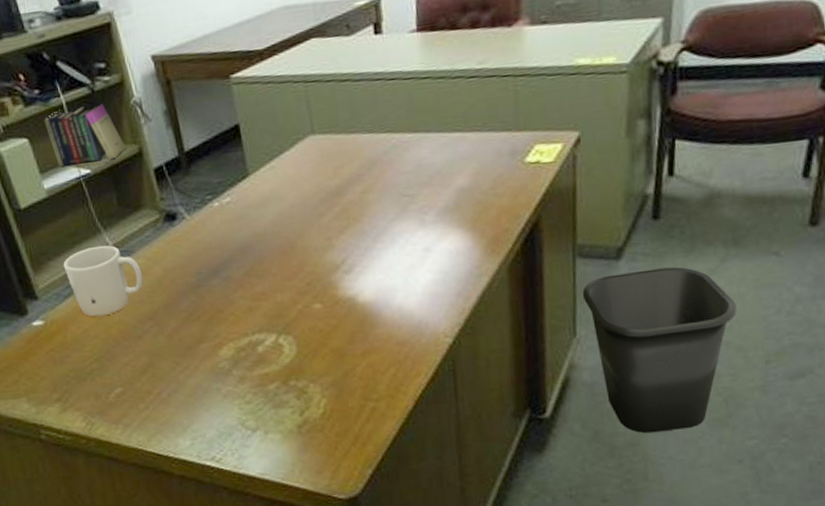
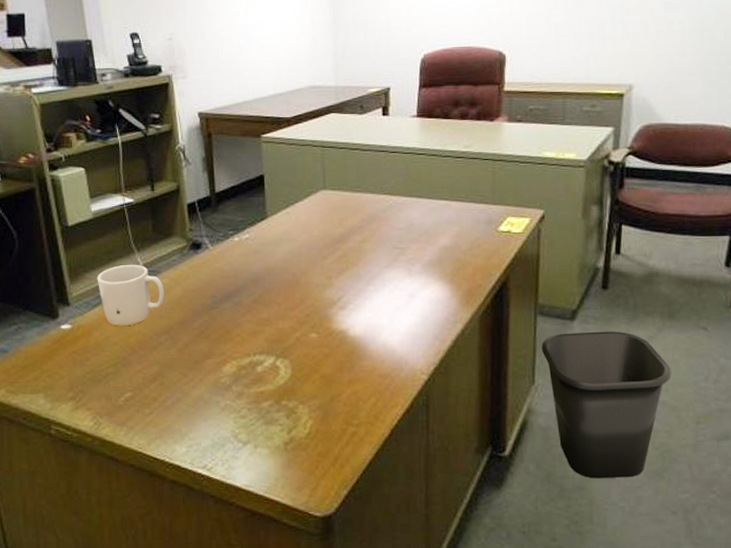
books: present [43,103,126,167] -> none [100,146,166,194]

